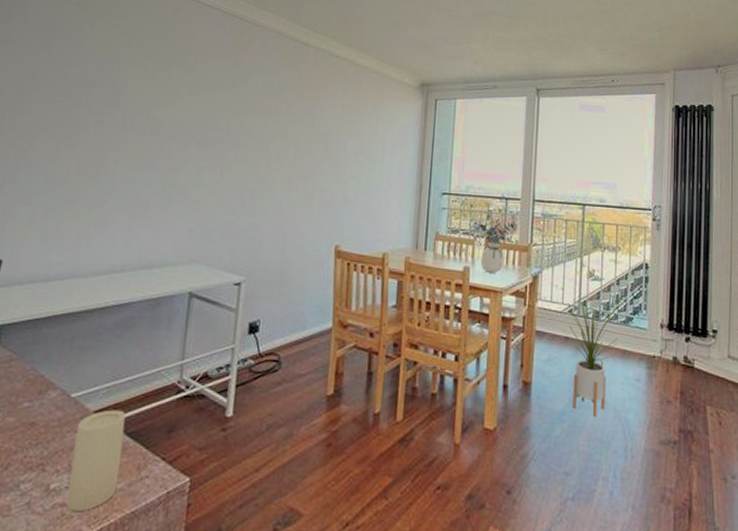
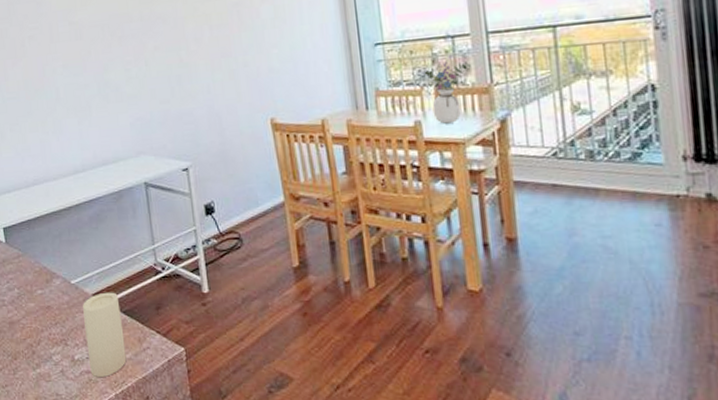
house plant: present [565,297,620,418] -> none [549,134,629,271]

